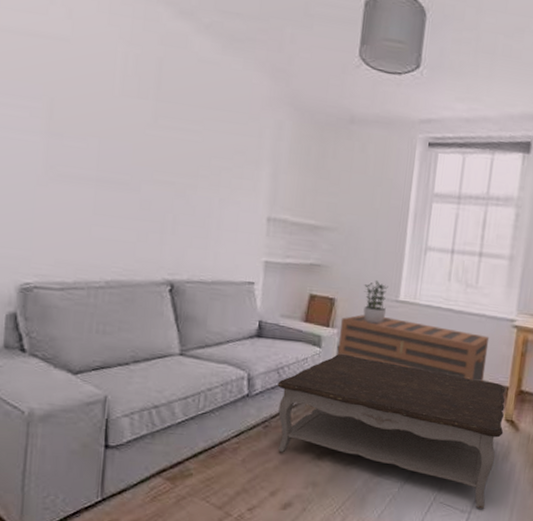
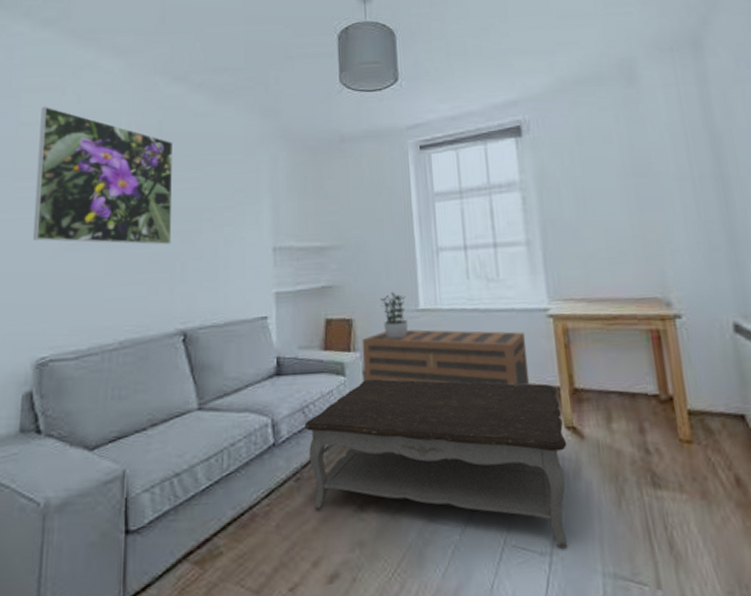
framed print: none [16,13,174,195] -> present [32,106,174,245]

